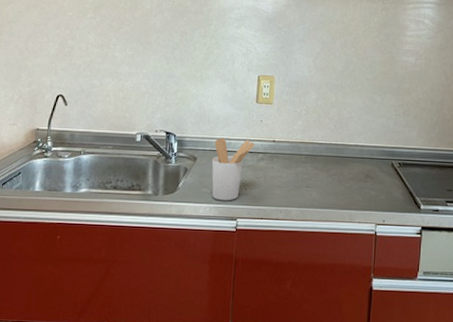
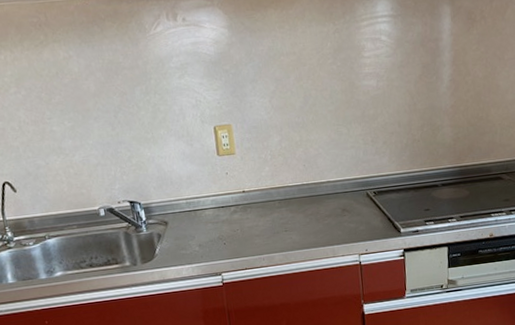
utensil holder: present [211,138,255,201] -> none [182,195,225,260]

